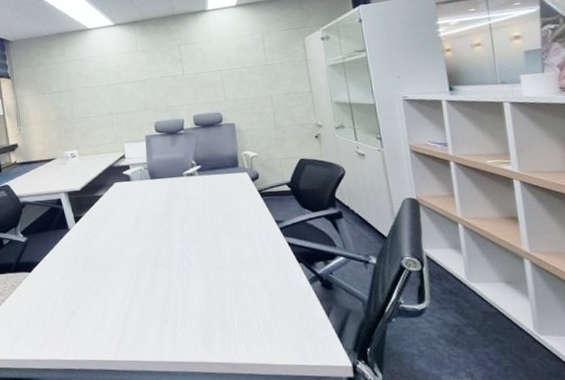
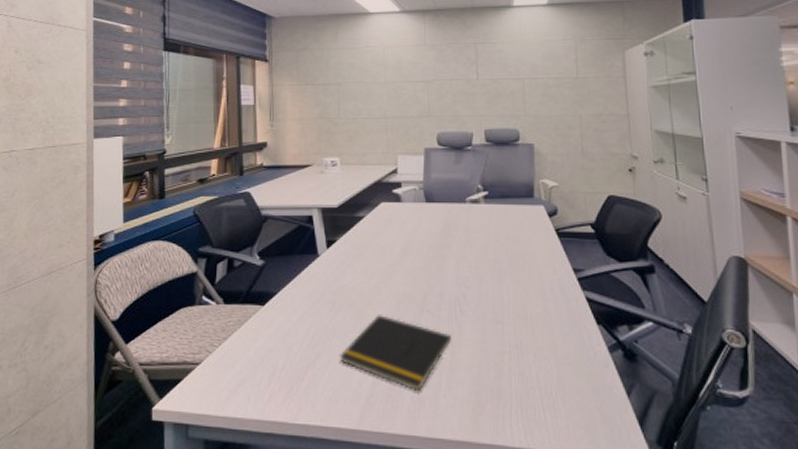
notepad: none [95,271,182,327] -> present [340,315,451,391]

